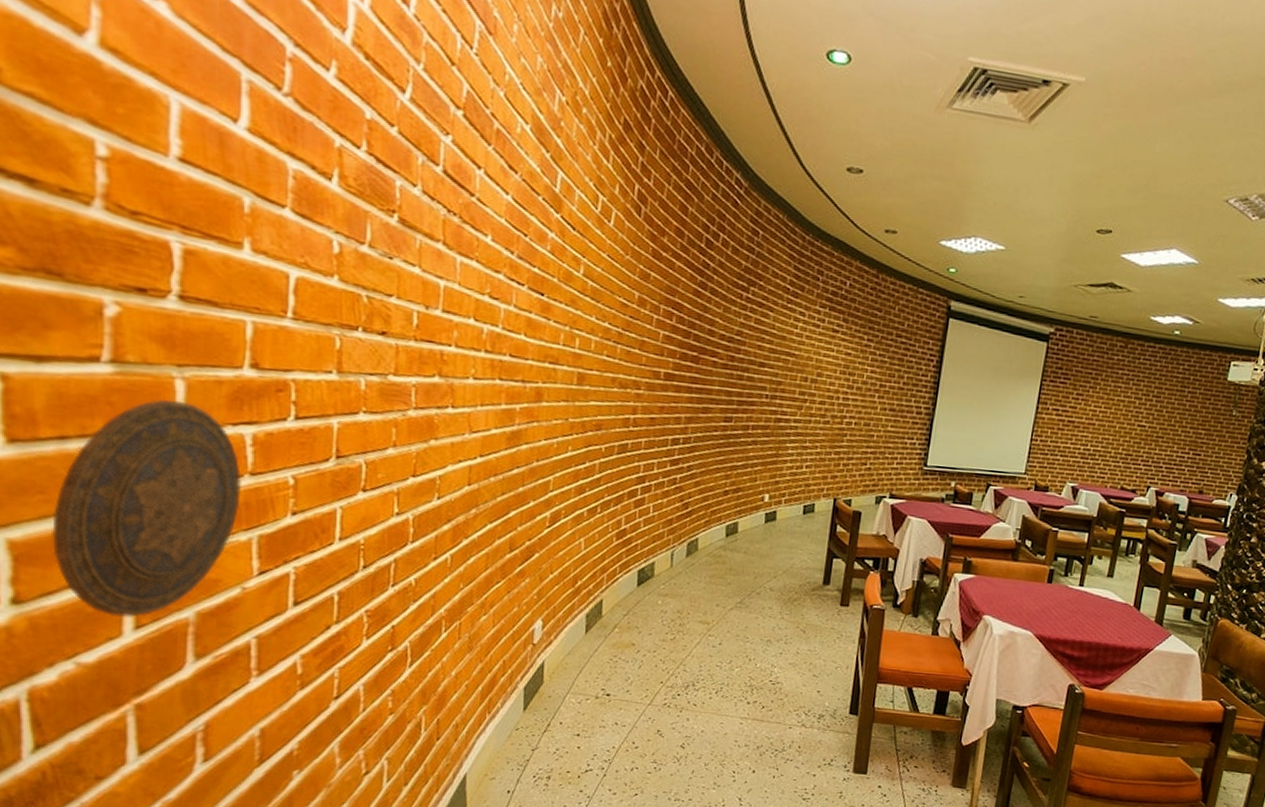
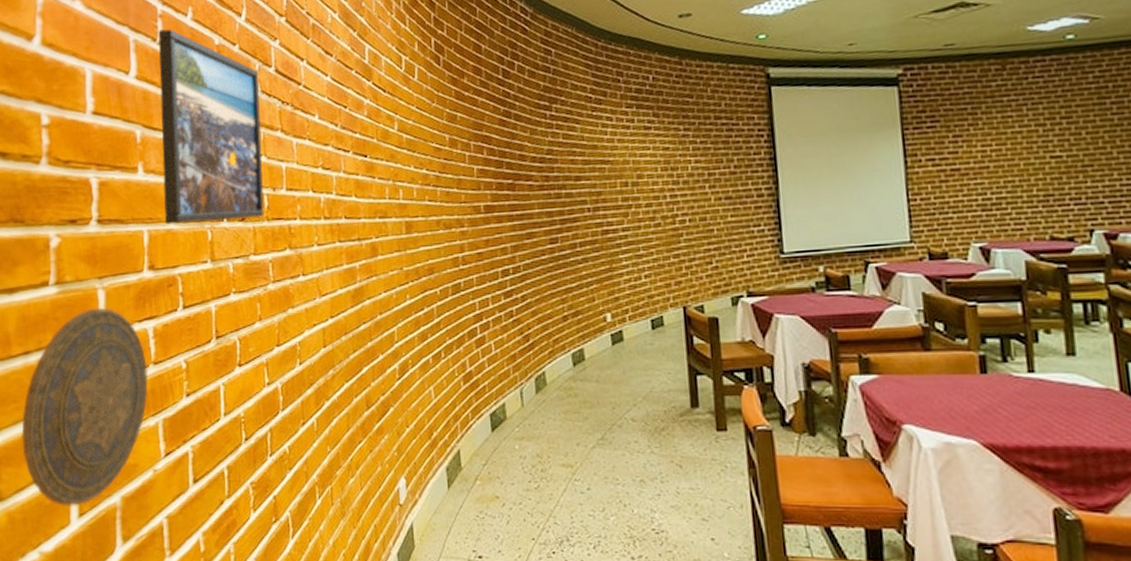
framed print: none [277,77,421,335] -> present [158,29,264,225]

